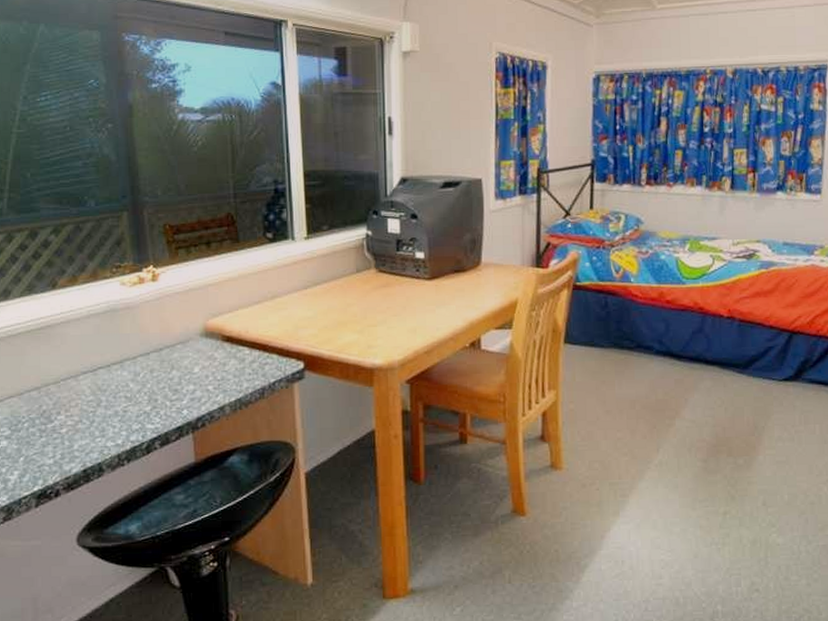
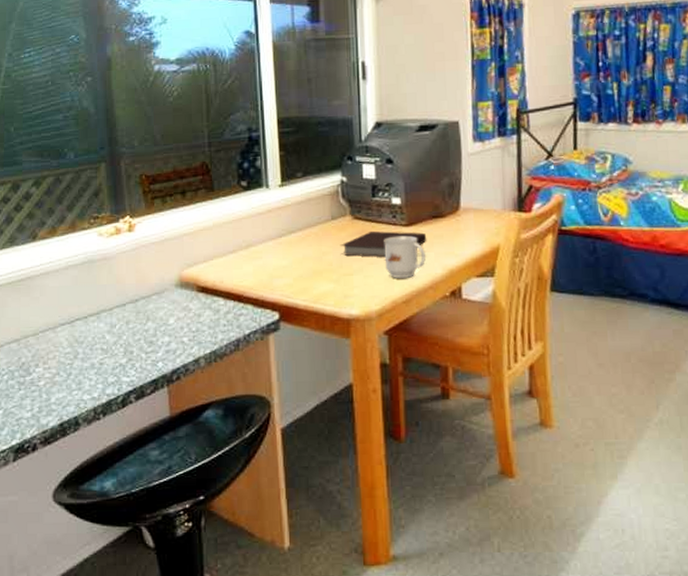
notebook: none [364,283,449,309] -> present [340,230,427,257]
mug: none [407,289,447,330] -> present [384,235,425,278]

